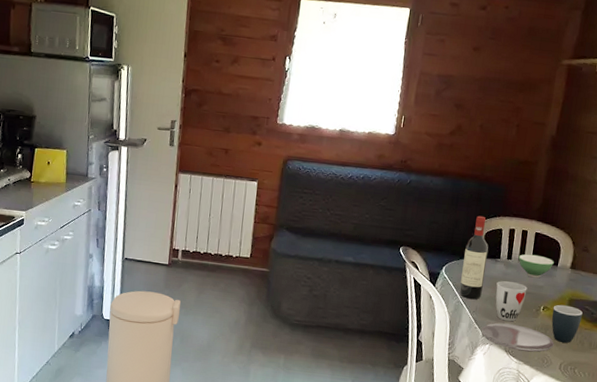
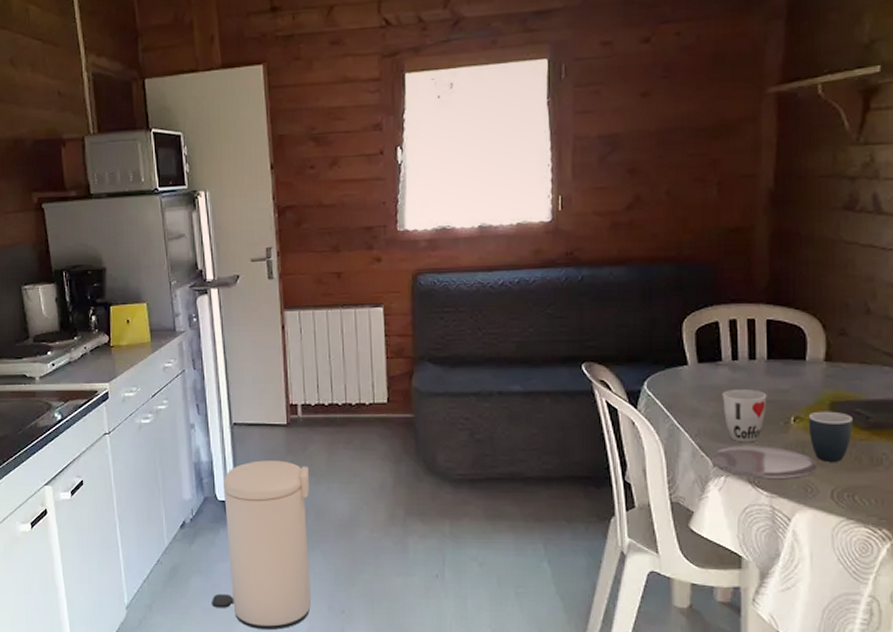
wine bottle: present [459,215,489,300] -> none [671,308,704,420]
bowl: present [518,254,555,278] -> none [747,349,801,380]

